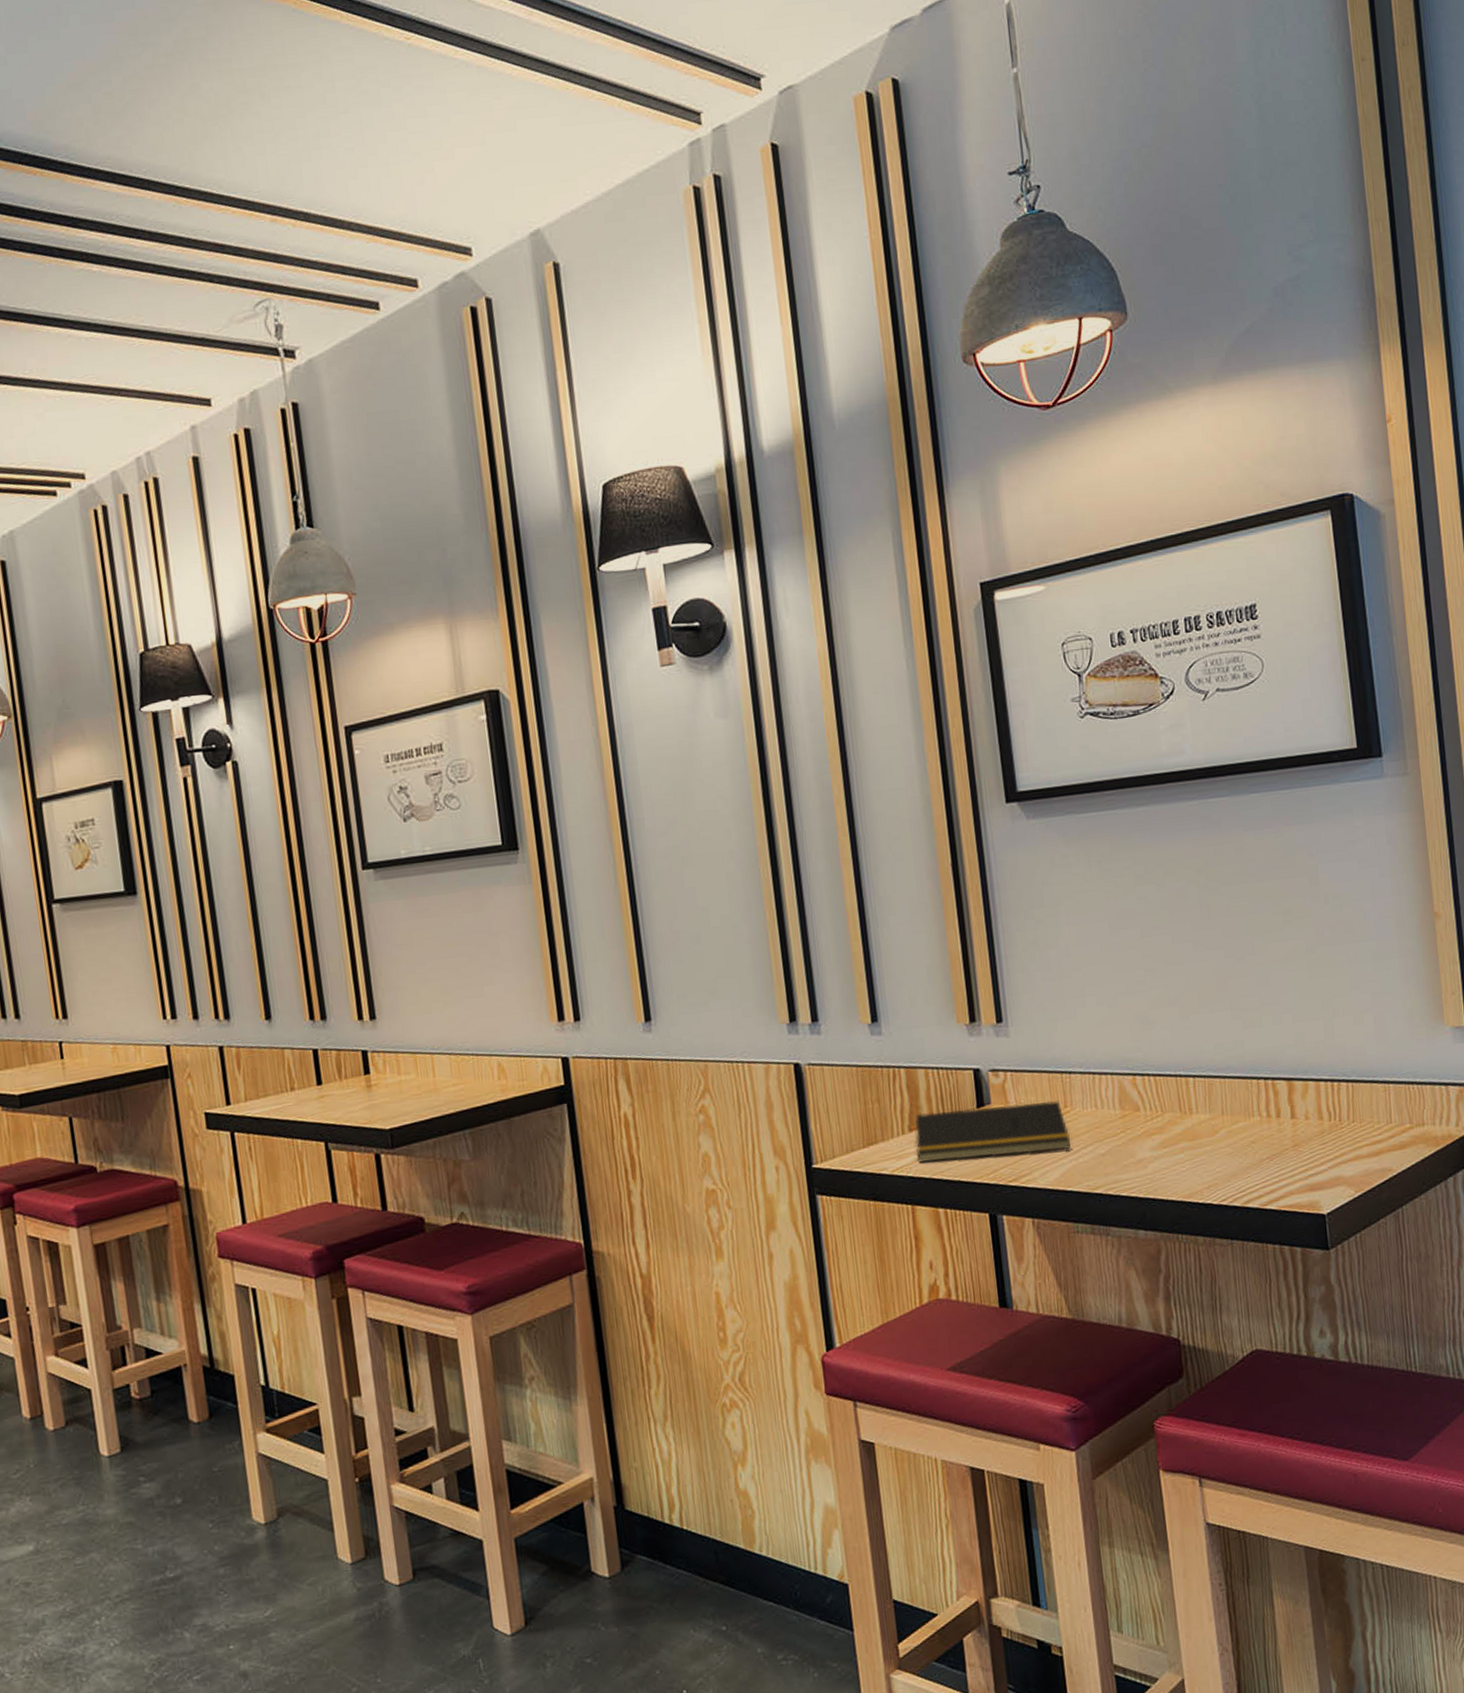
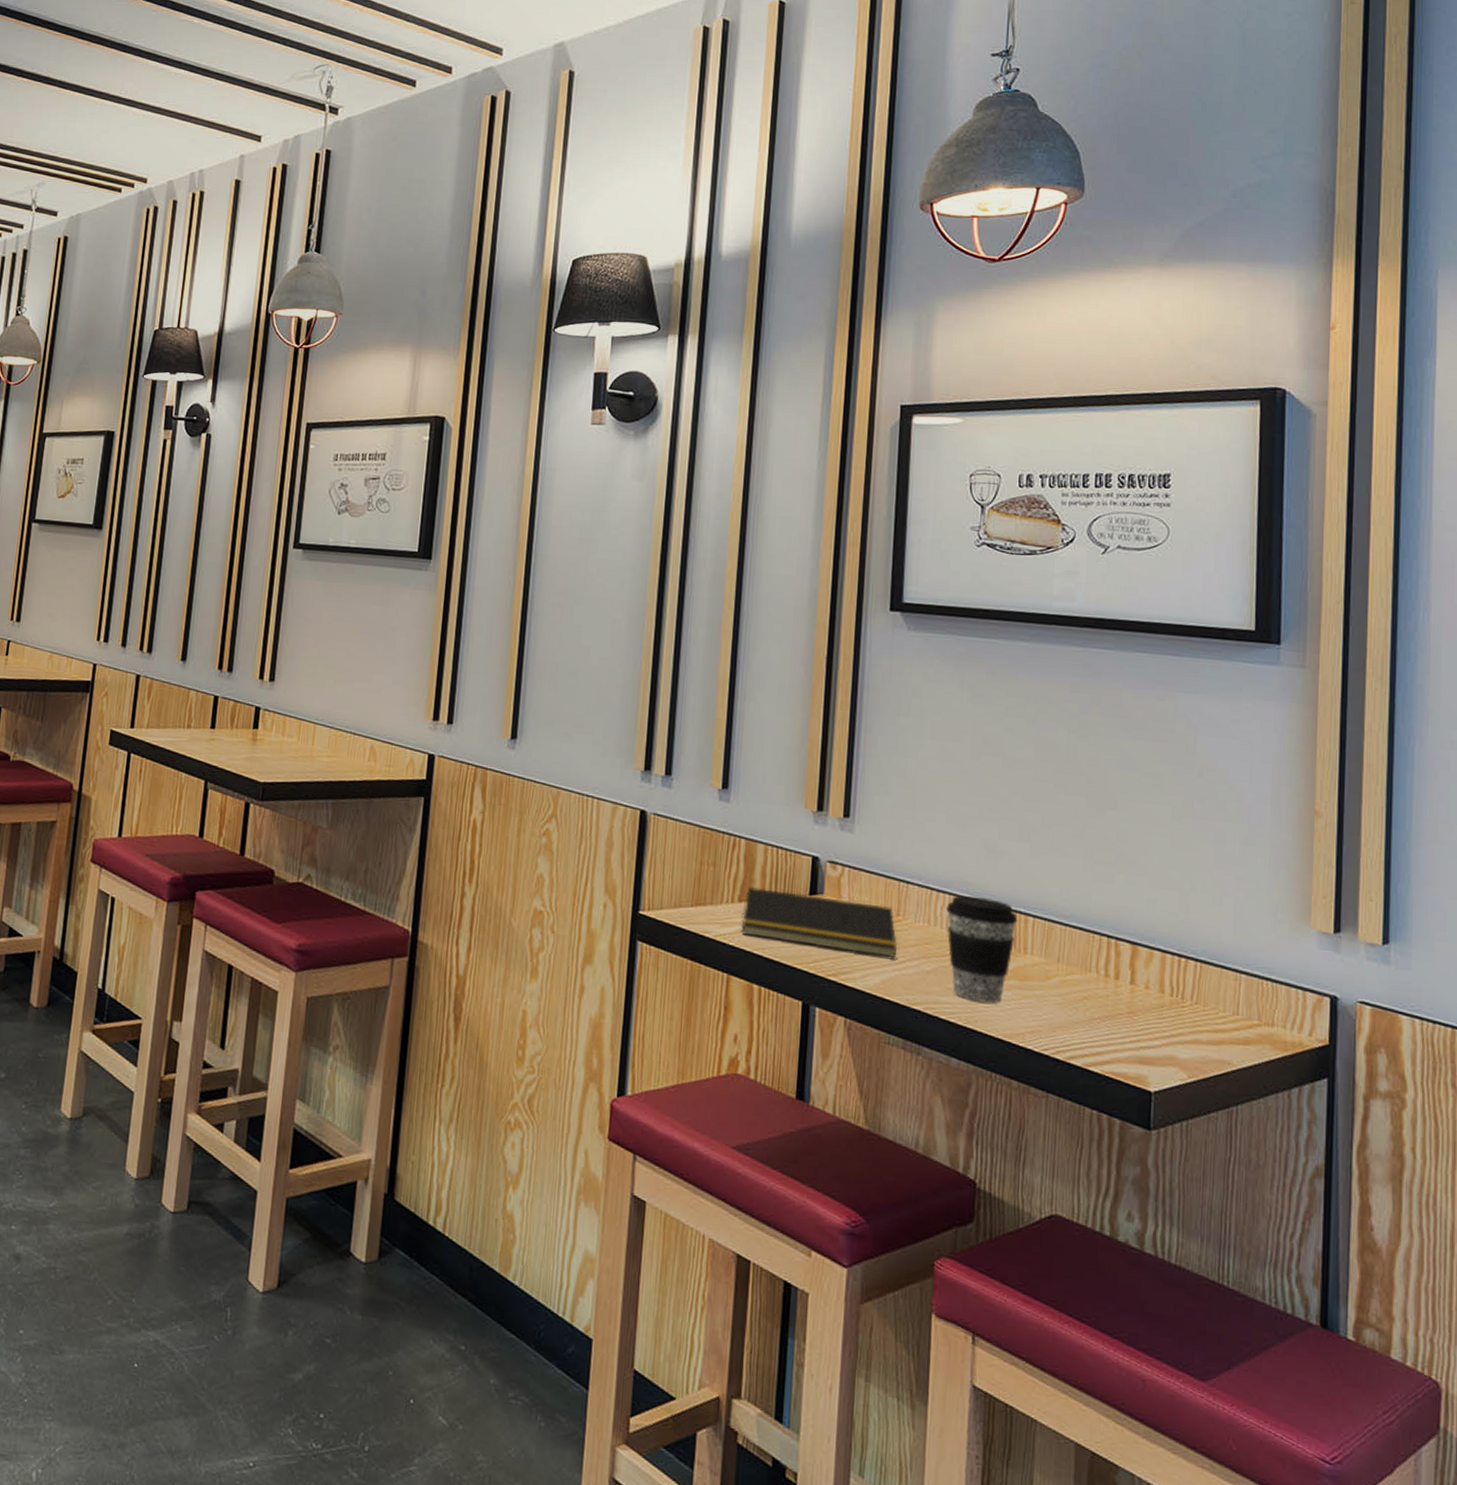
coffee cup: none [1109,1069,1180,1172] -> present [945,895,1018,1003]

